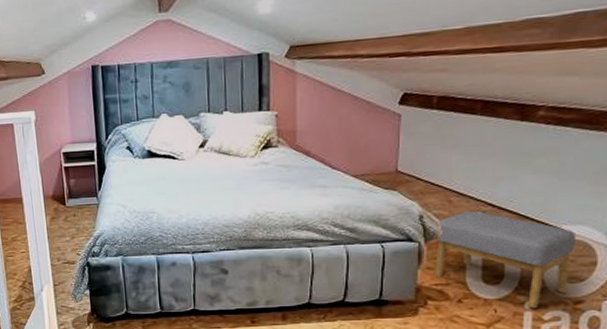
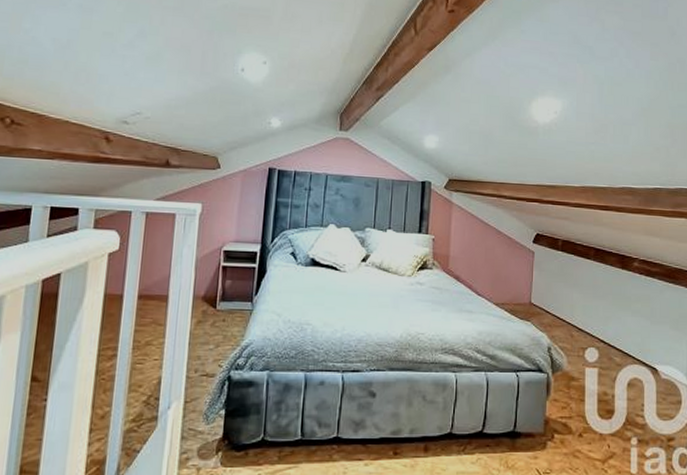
footstool: present [434,211,577,309] -> none [560,346,666,445]

